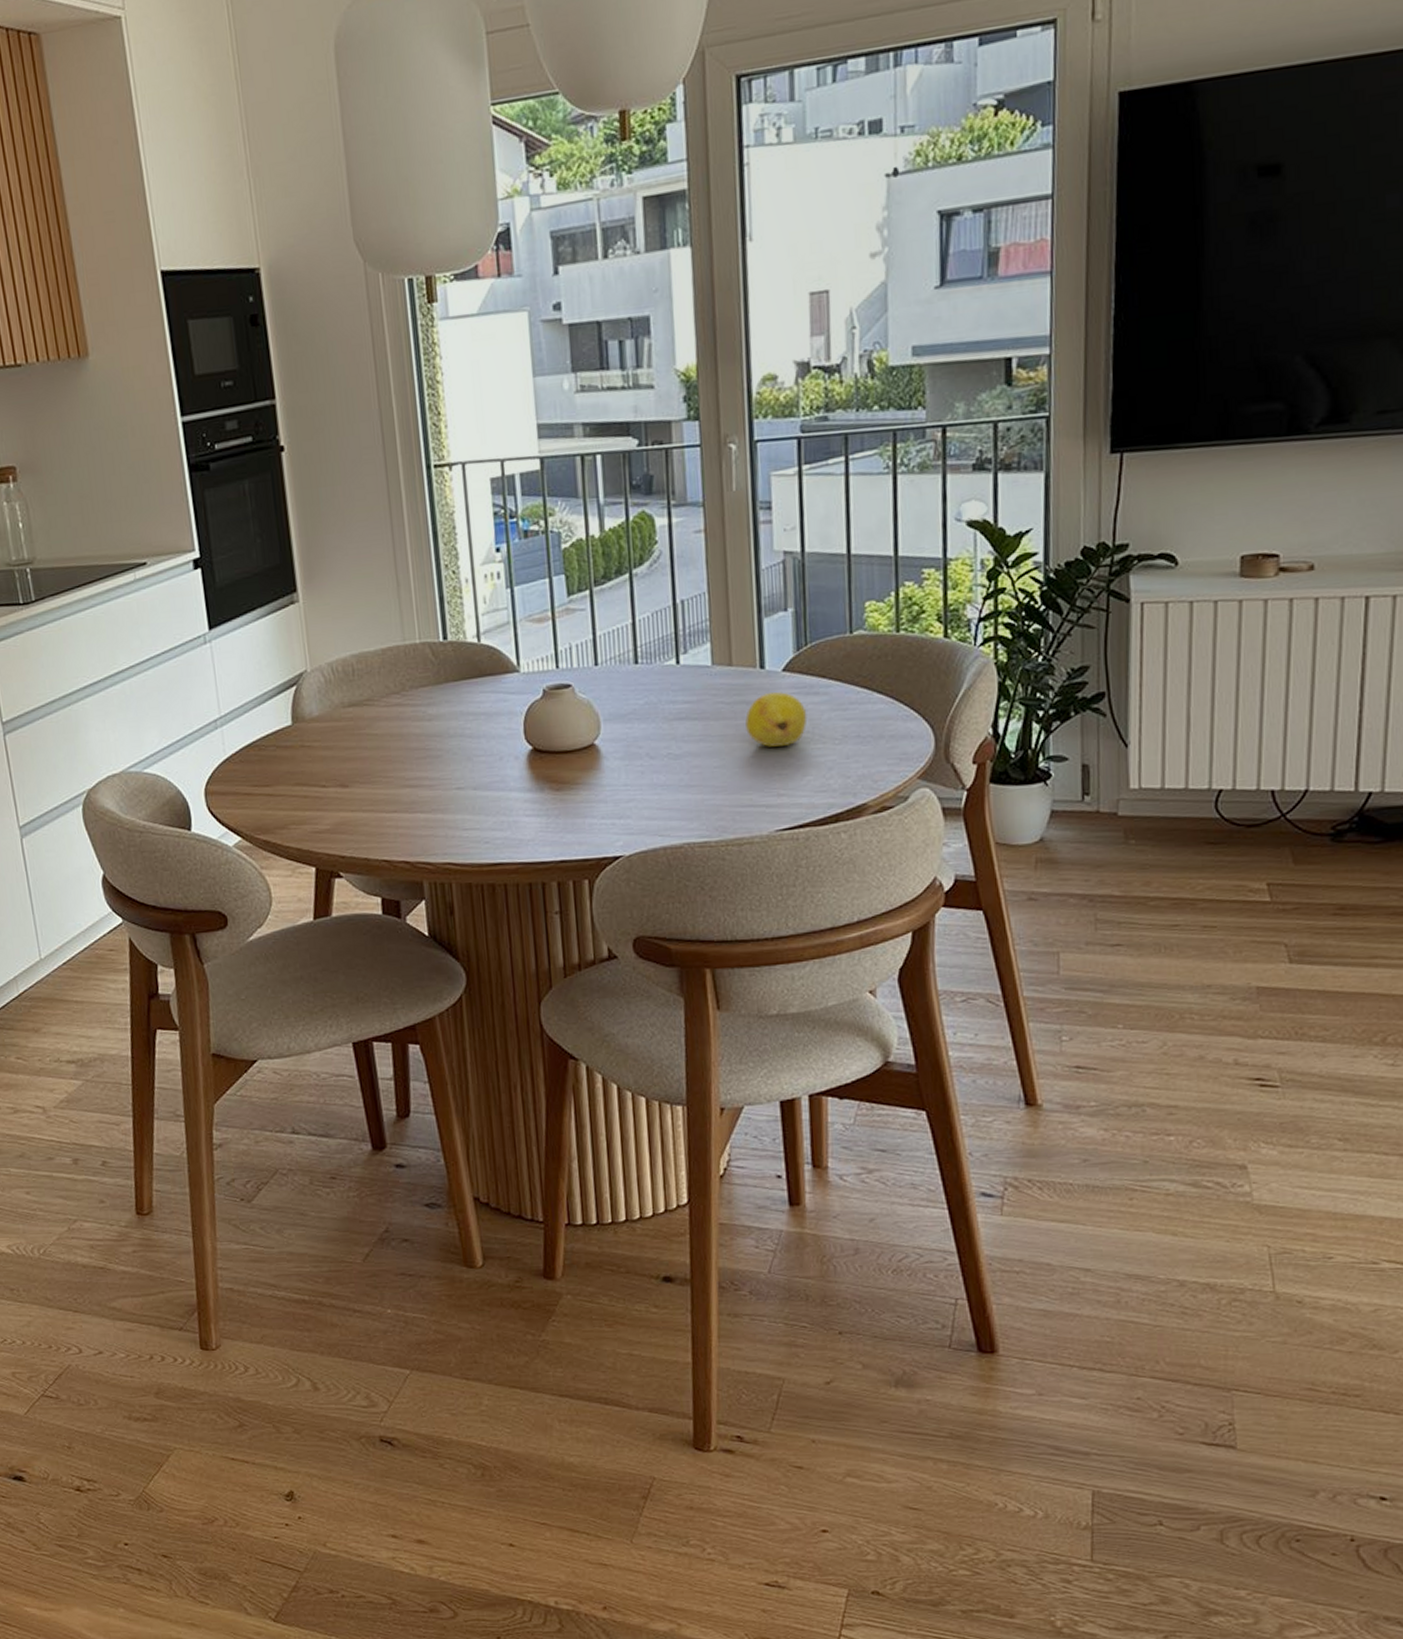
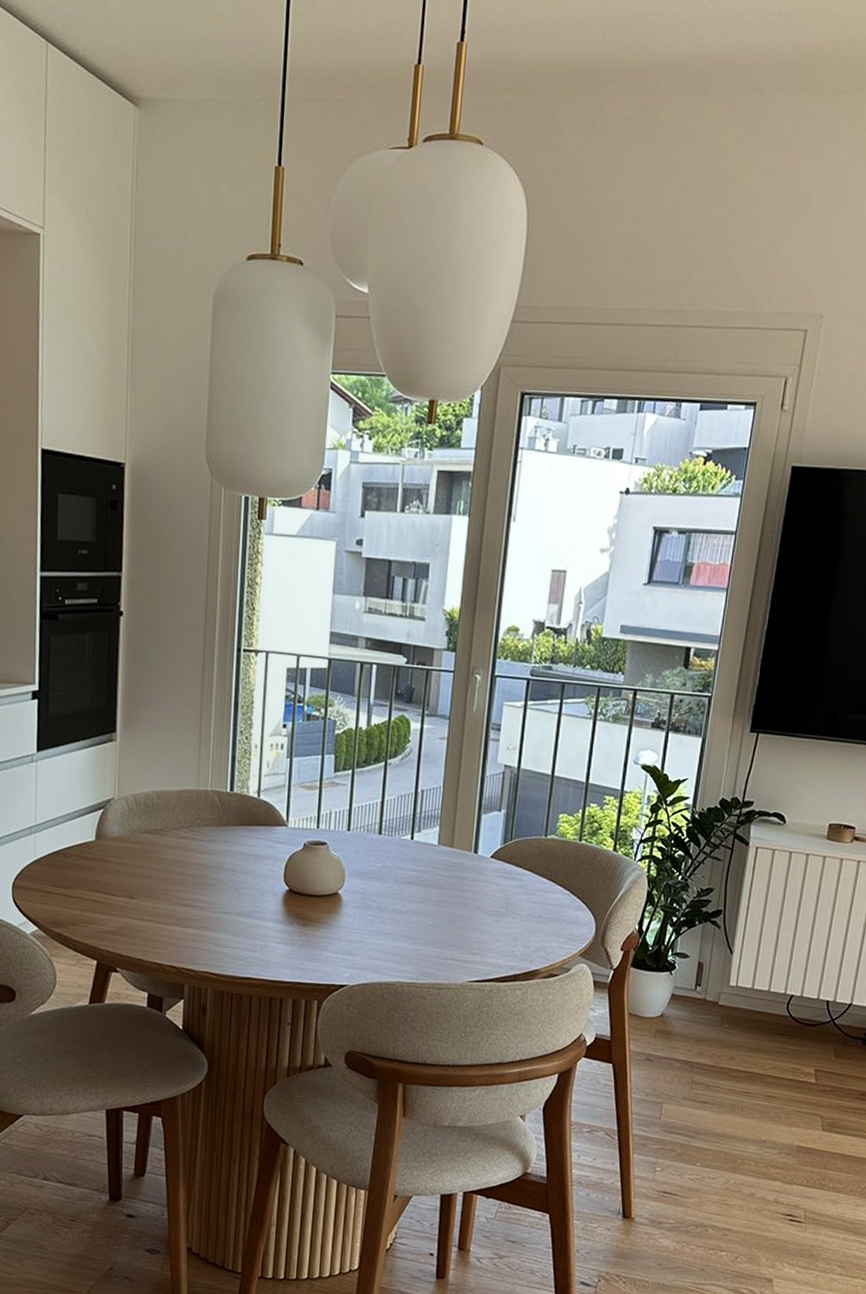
fruit: present [745,692,808,747] -> none [457,873,505,916]

